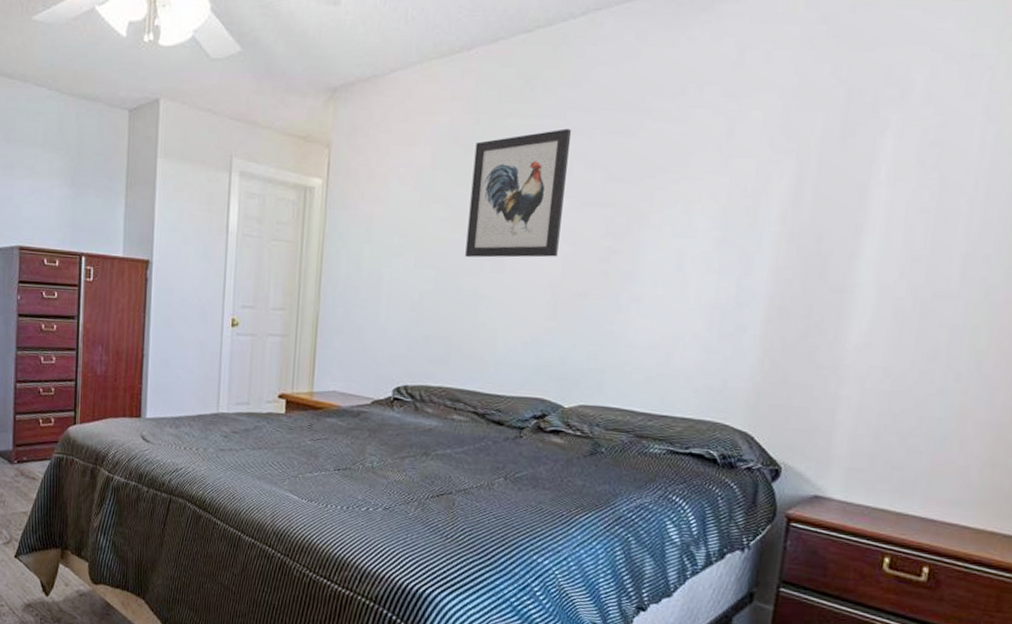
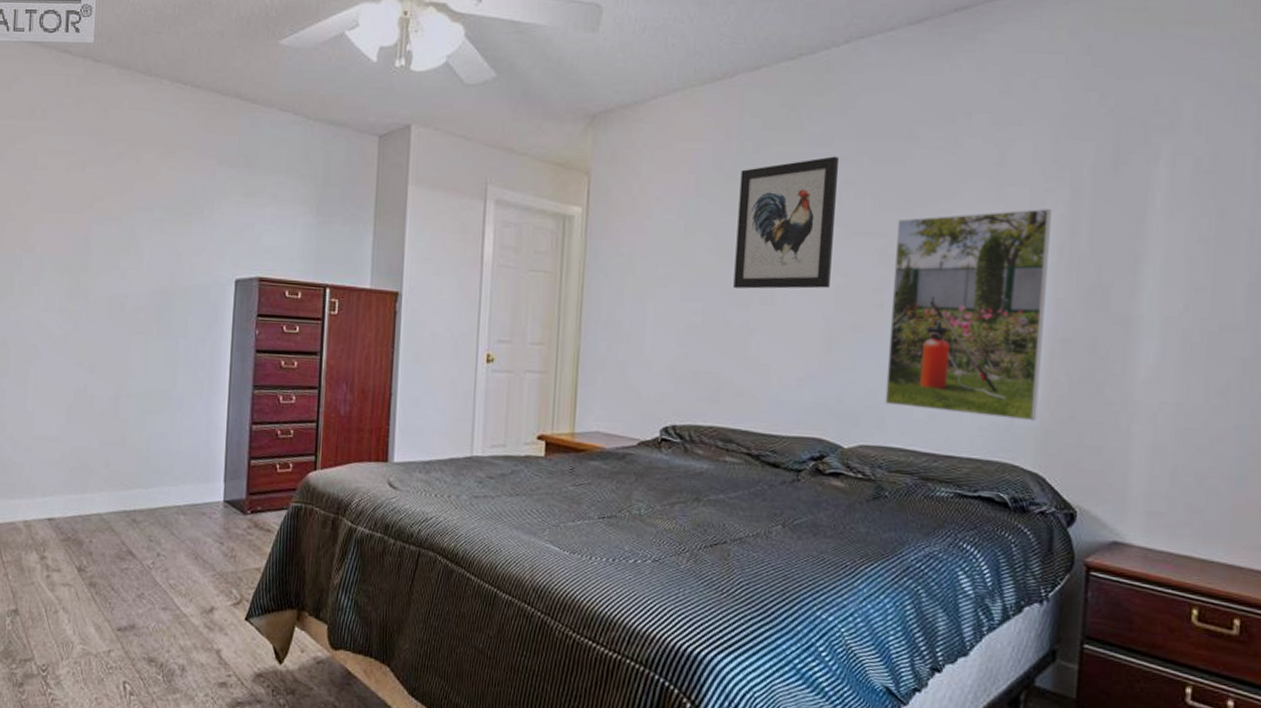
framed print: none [605,180,777,384] -> present [885,209,1052,422]

